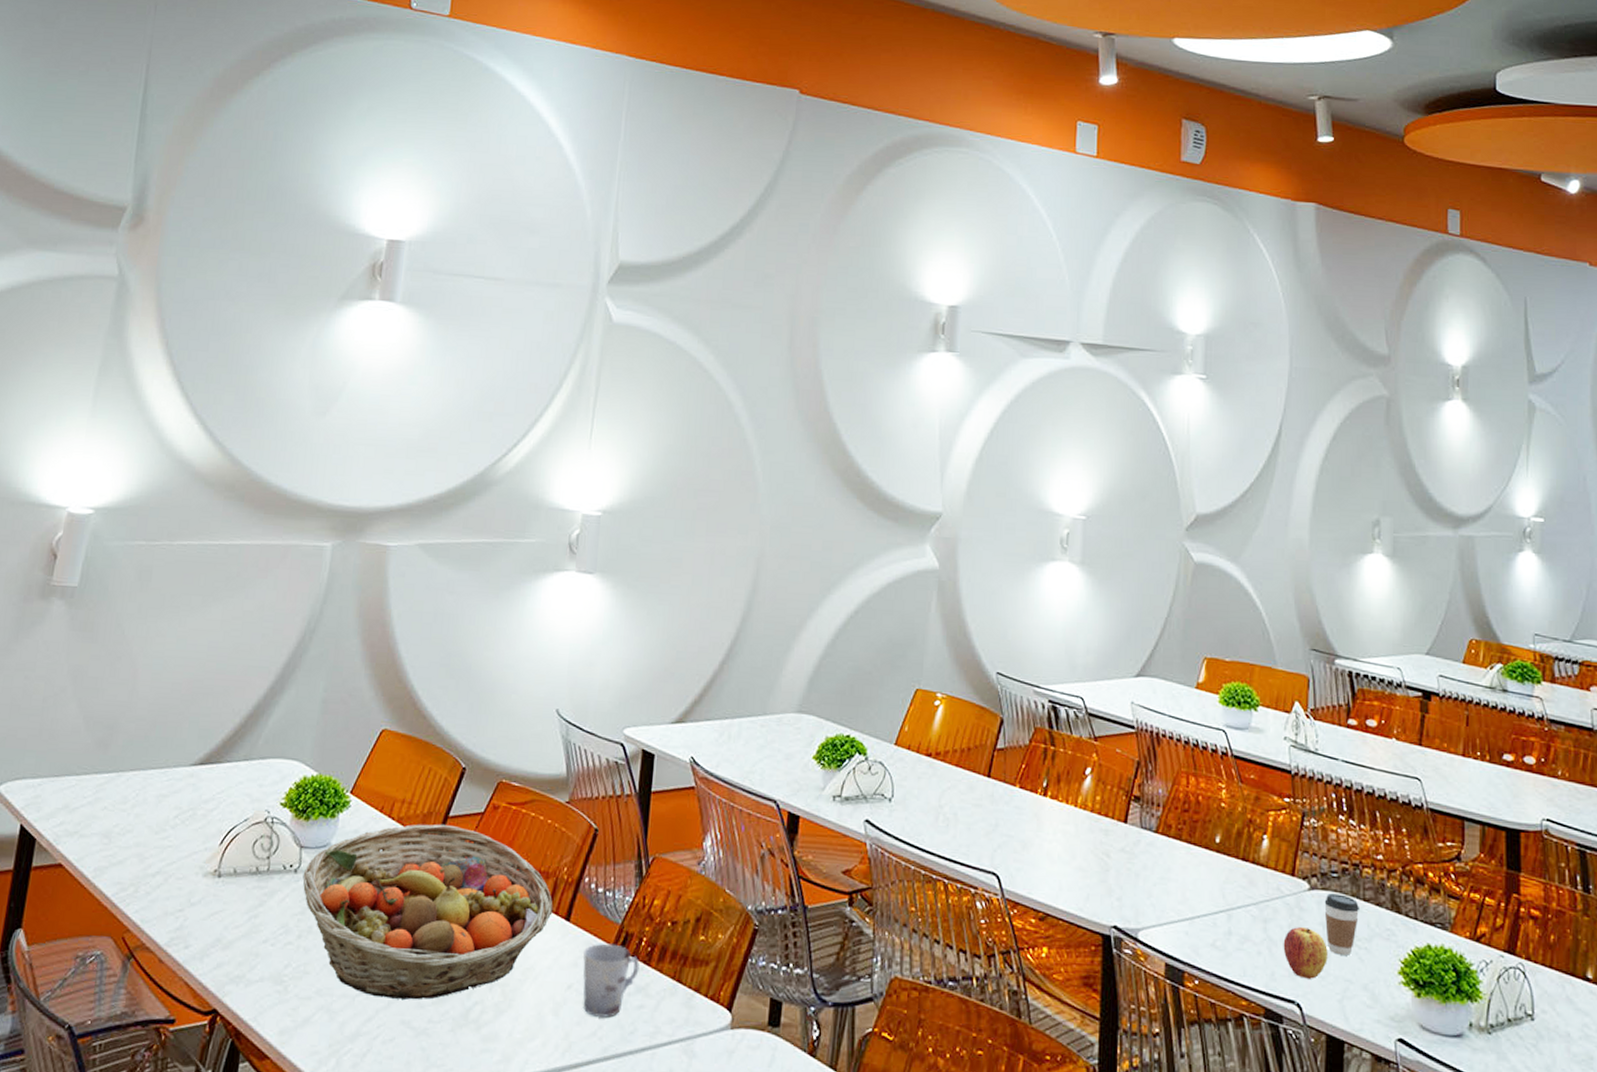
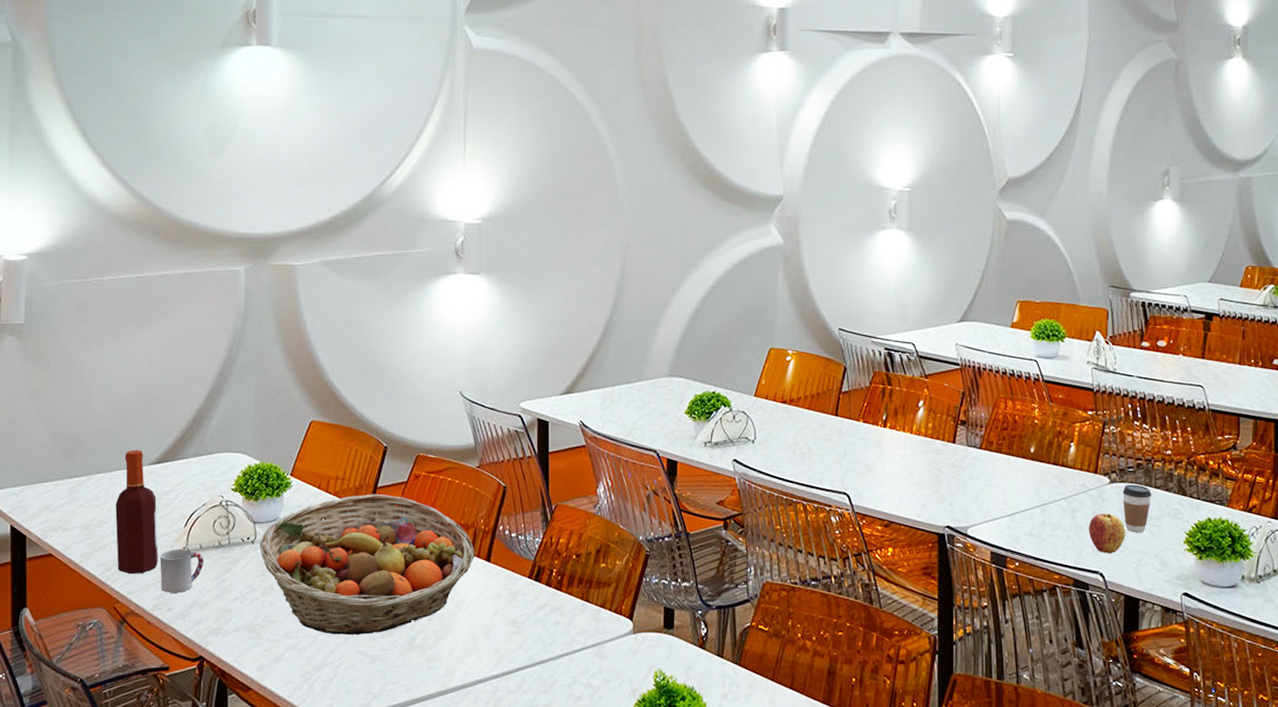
bottle: none [135,746,193,898] -> present [115,450,158,574]
cup: none [180,872,236,926] -> present [159,549,204,593]
cup: present [582,943,640,1018] -> none [505,576,553,634]

